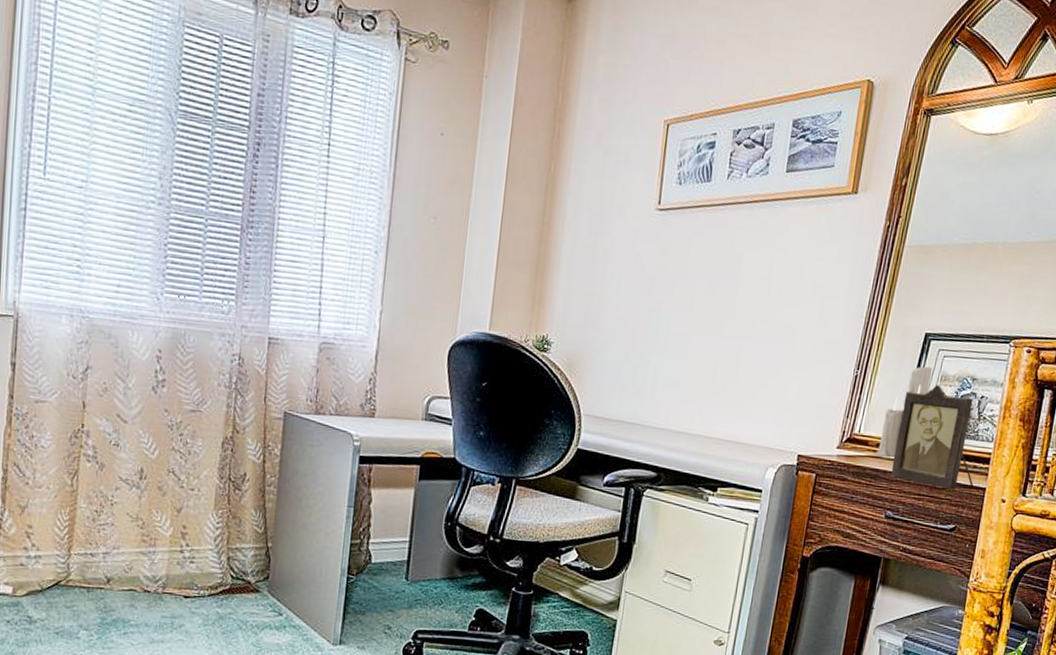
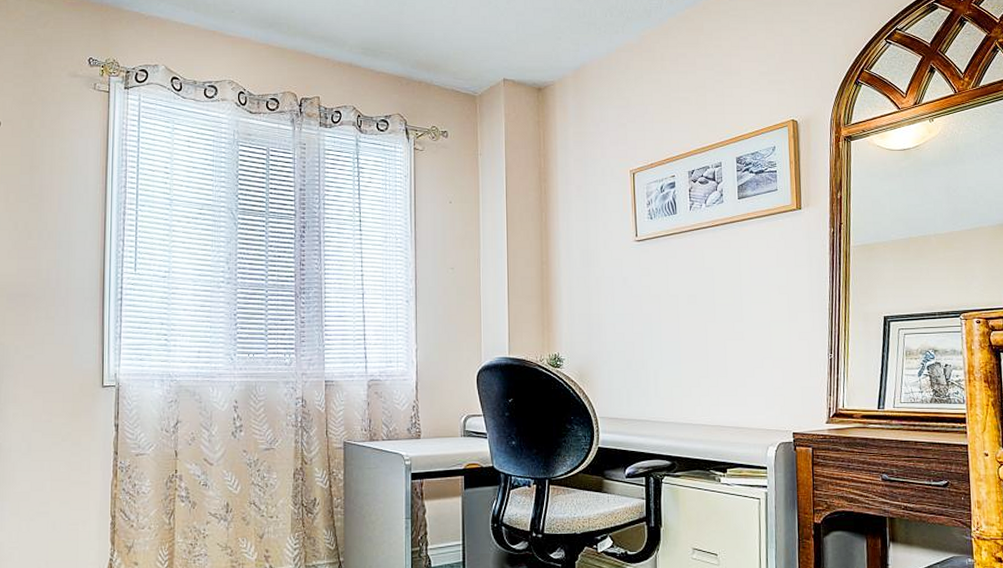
candle: present [875,354,933,458] -> none [861,334,897,427]
photo frame: present [890,385,974,490] -> none [877,359,956,450]

